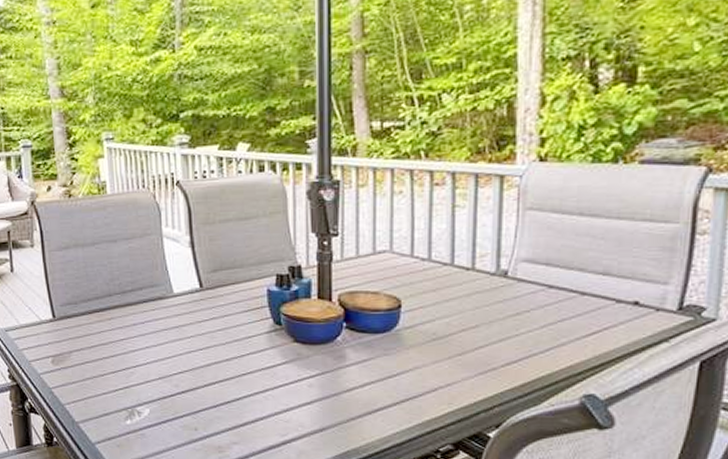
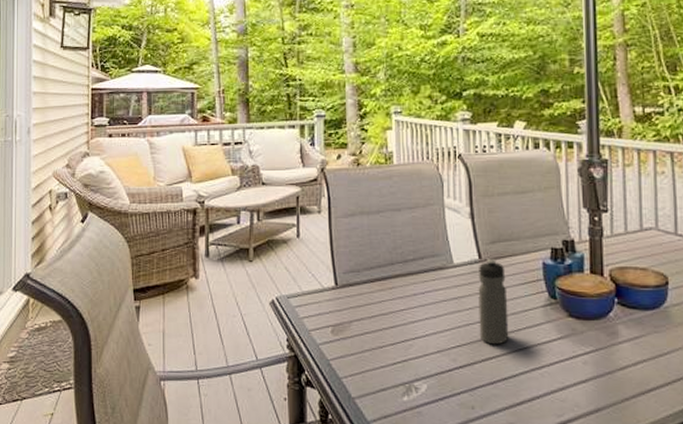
water bottle: none [199,288,232,371] -> present [478,259,509,345]

